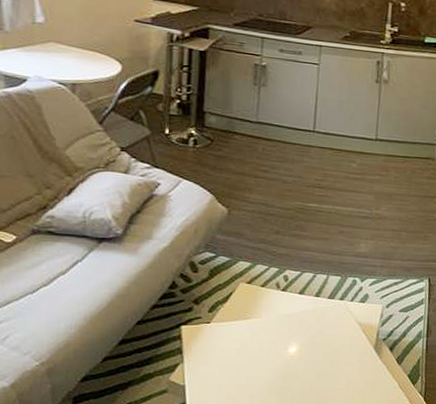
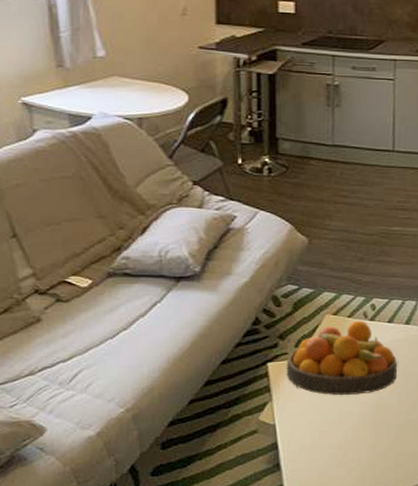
fruit bowl: none [198,290,306,362] -> present [286,320,398,396]

